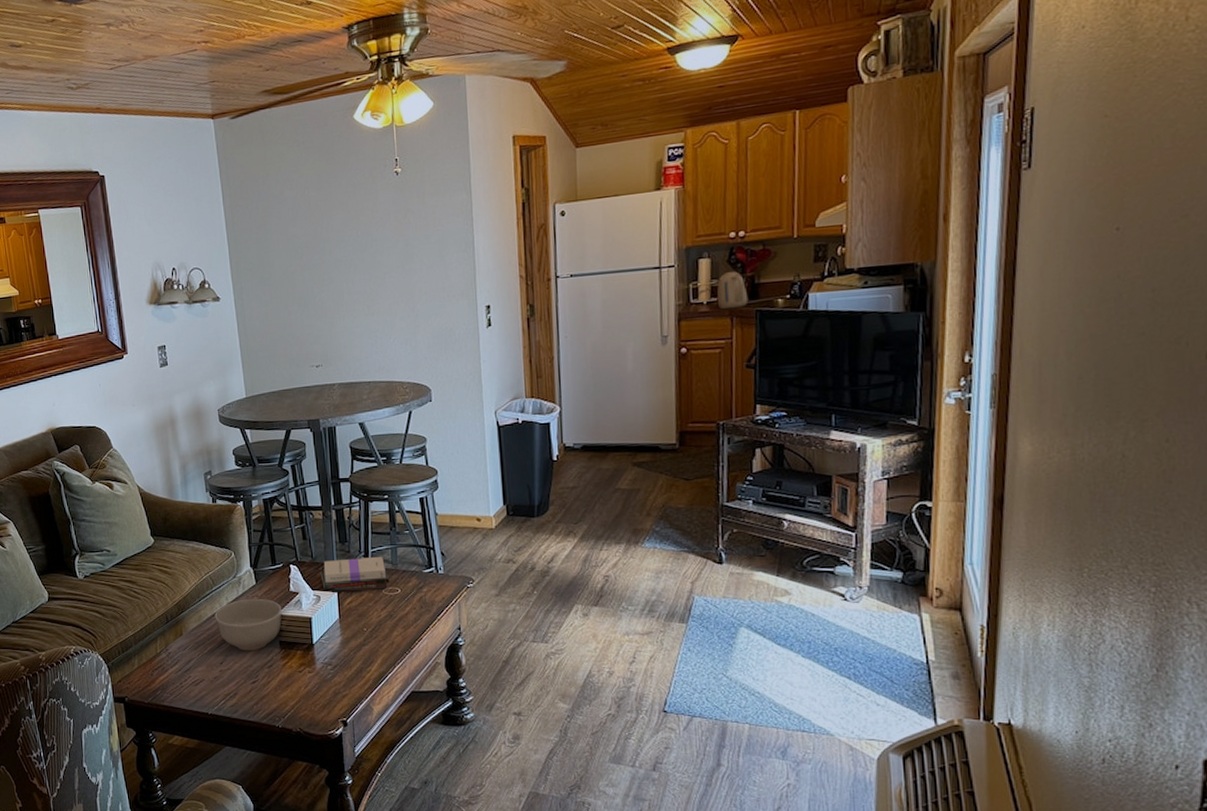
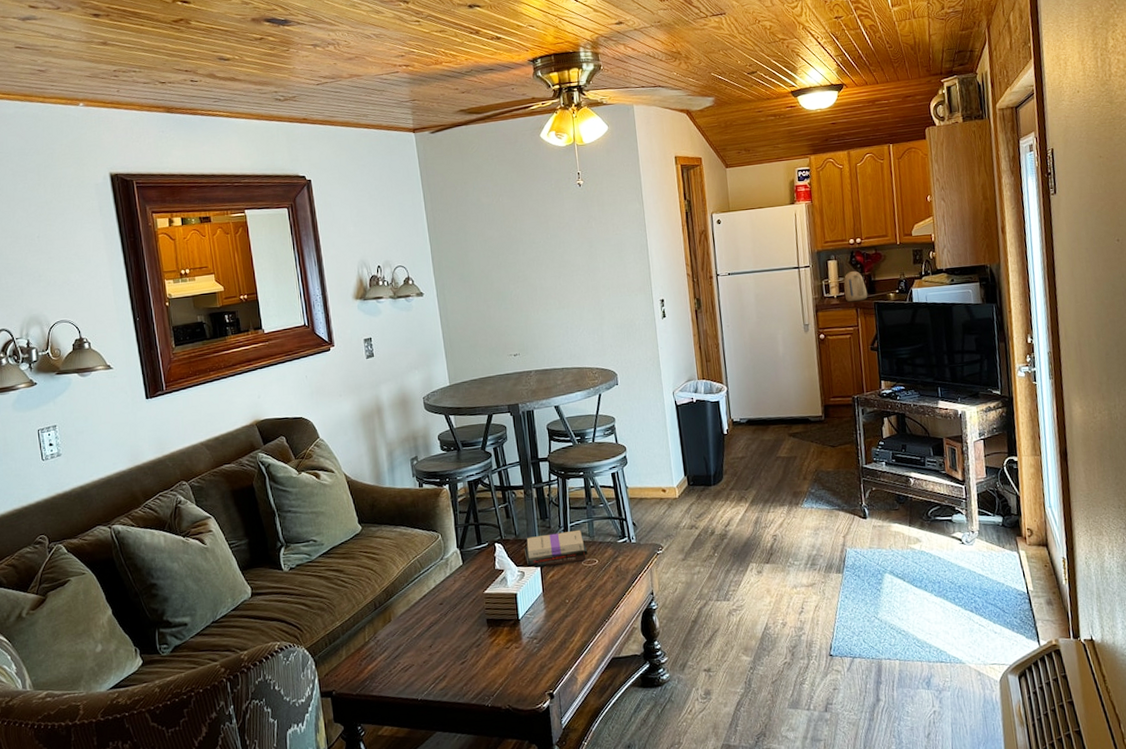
bowl: present [214,598,282,651] -> none [423,578,489,632]

